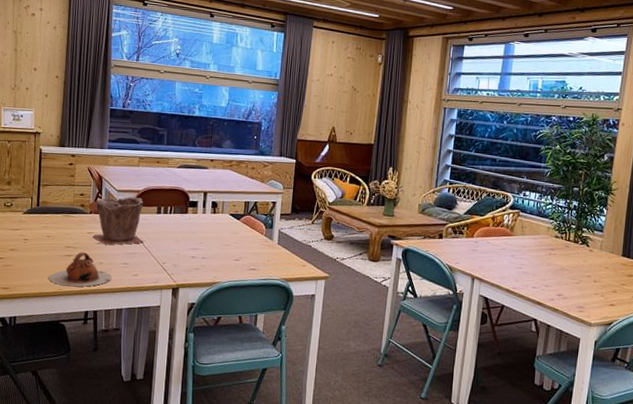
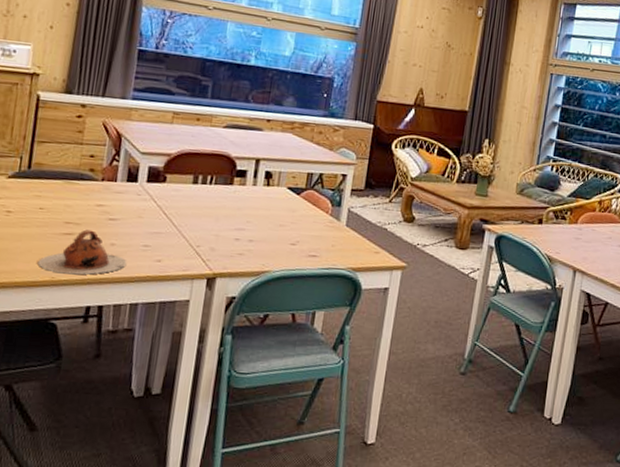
plant pot: present [92,197,144,245] -> none [103,161,175,222]

